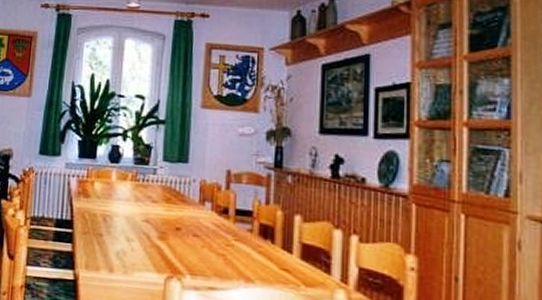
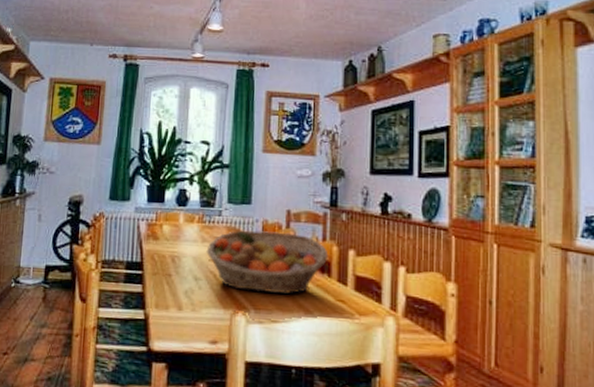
fruit basket: none [139,190,272,260] -> present [206,230,329,294]

